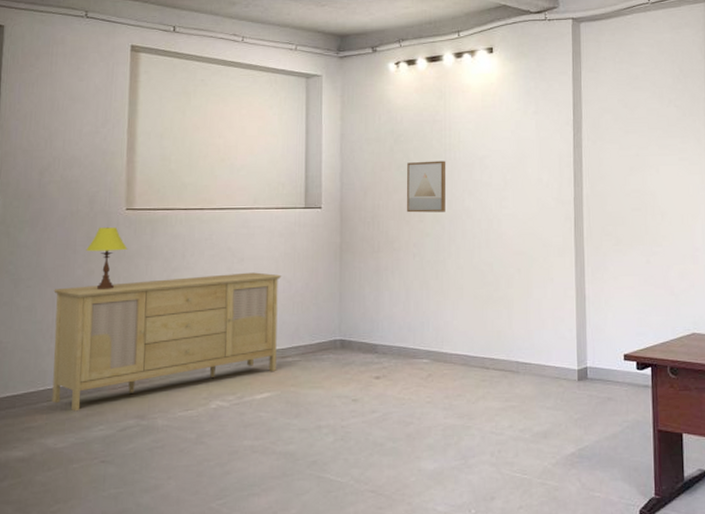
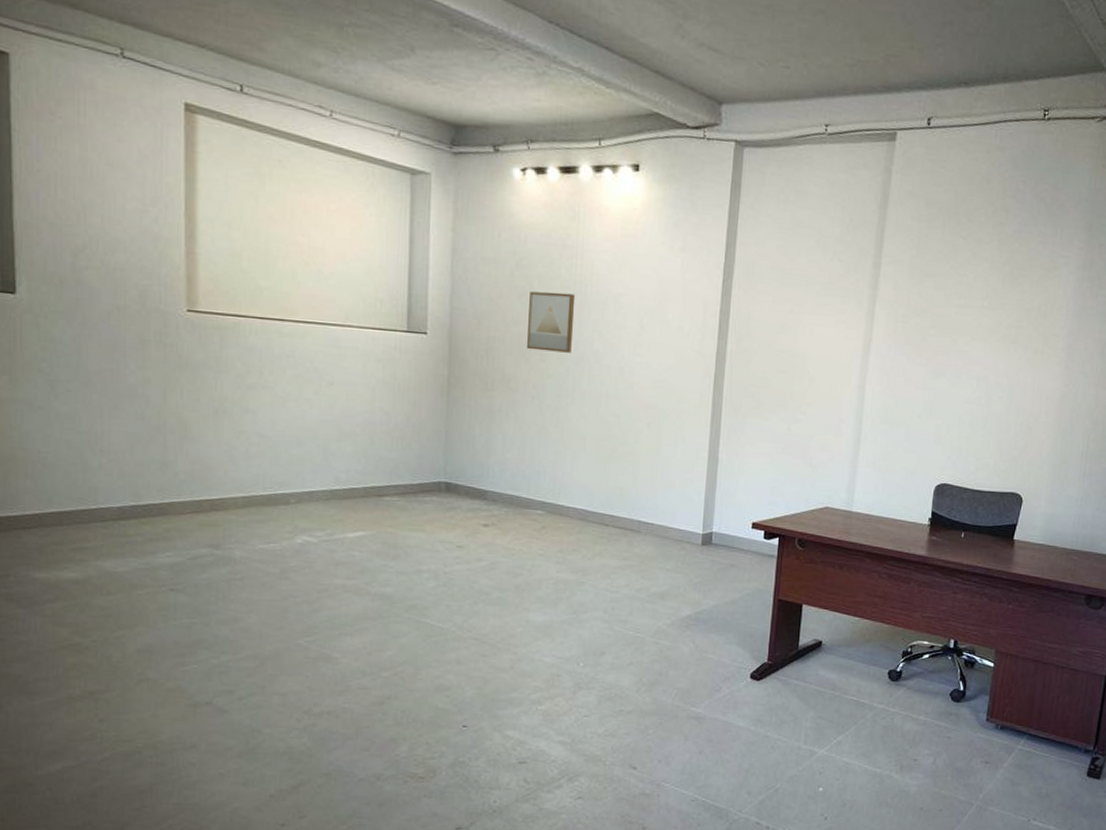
sideboard: present [52,272,282,412] -> none [101,395,379,535]
table lamp: present [86,226,128,290] -> none [139,329,192,404]

